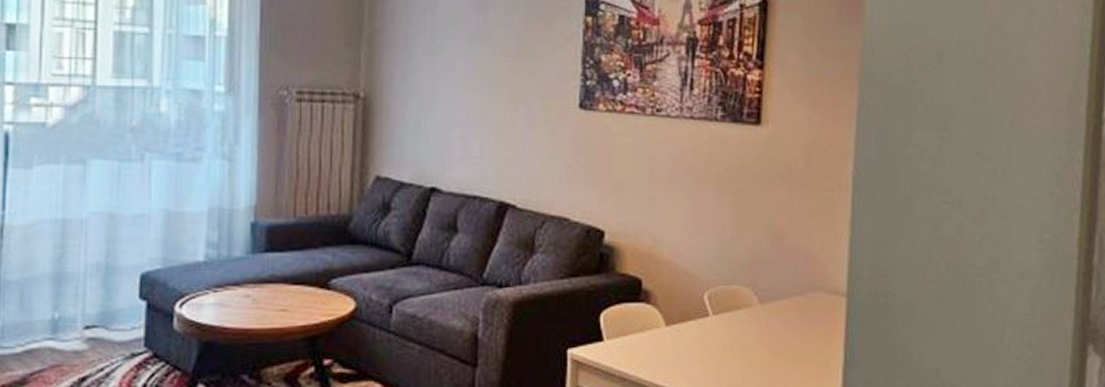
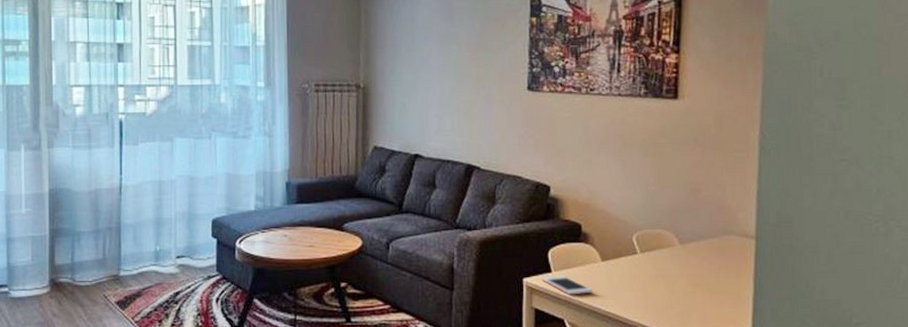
cell phone: none [591,344,654,370] -> present [542,275,592,295]

